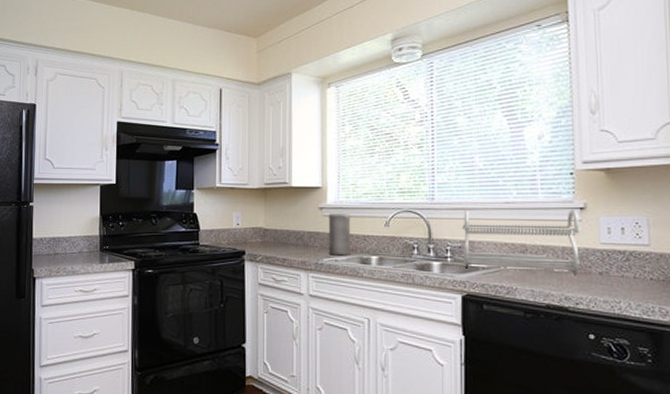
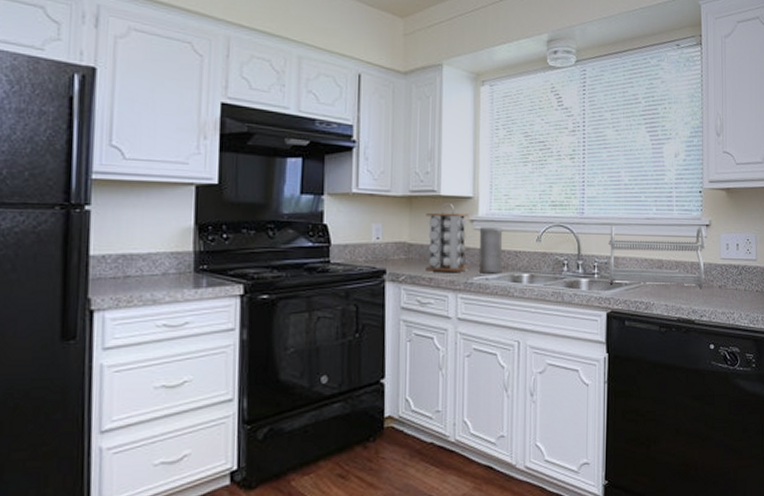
spice rack: none [279,193,319,255] -> present [426,202,469,273]

